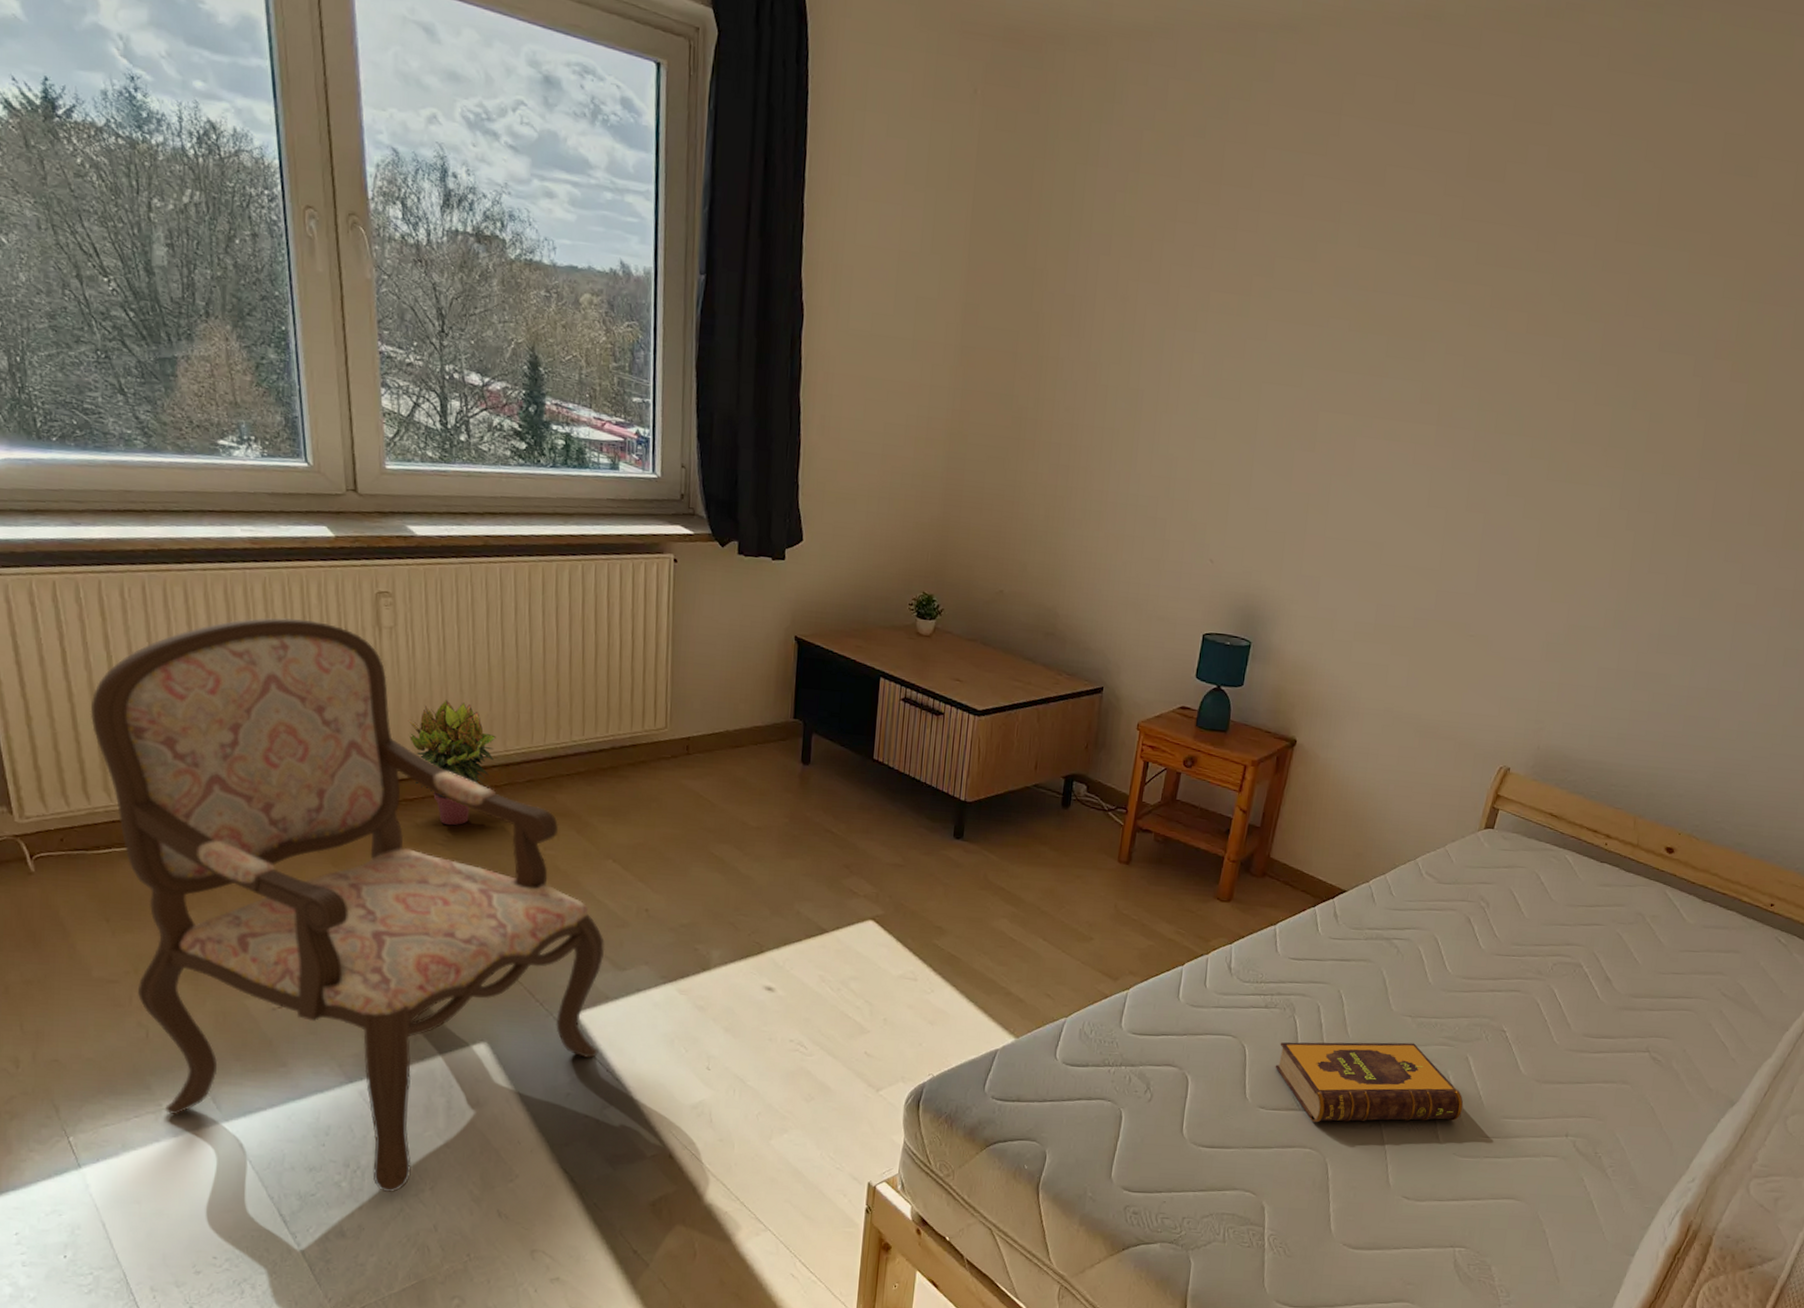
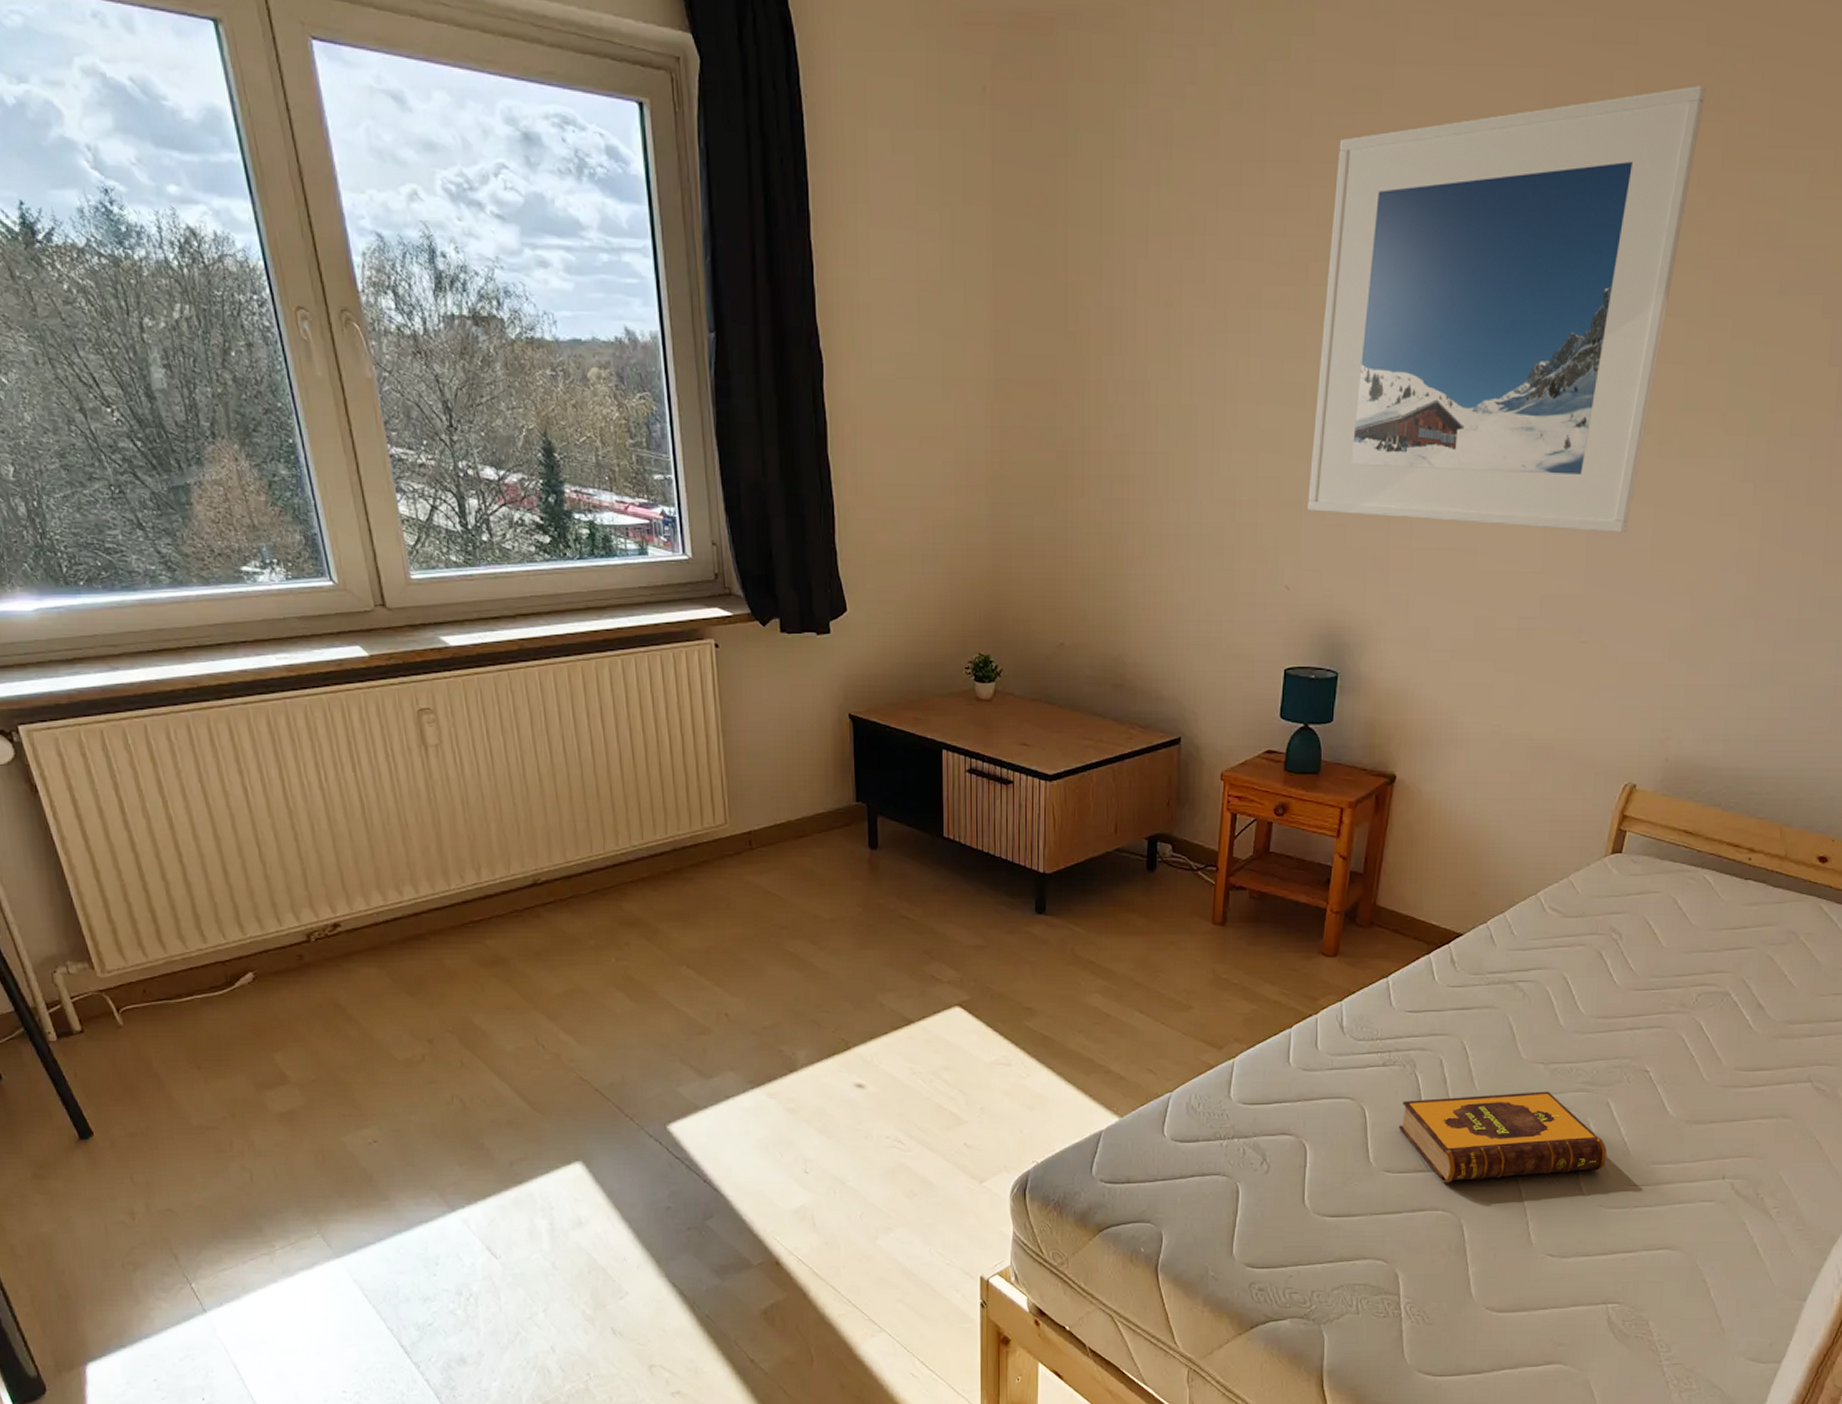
armchair: present [90,617,605,1193] -> none [154,745,694,1318]
potted plant: present [408,700,496,826] -> none [465,815,555,945]
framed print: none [1235,166,1607,544] -> present [1308,86,1707,534]

